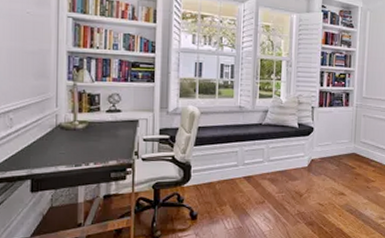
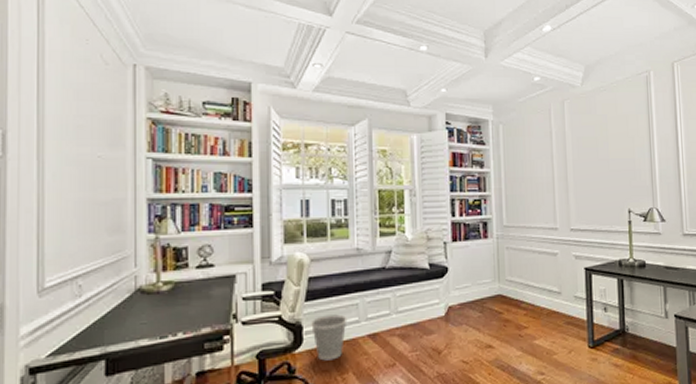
wastebasket: none [198,158,228,195] -> present [311,314,347,361]

